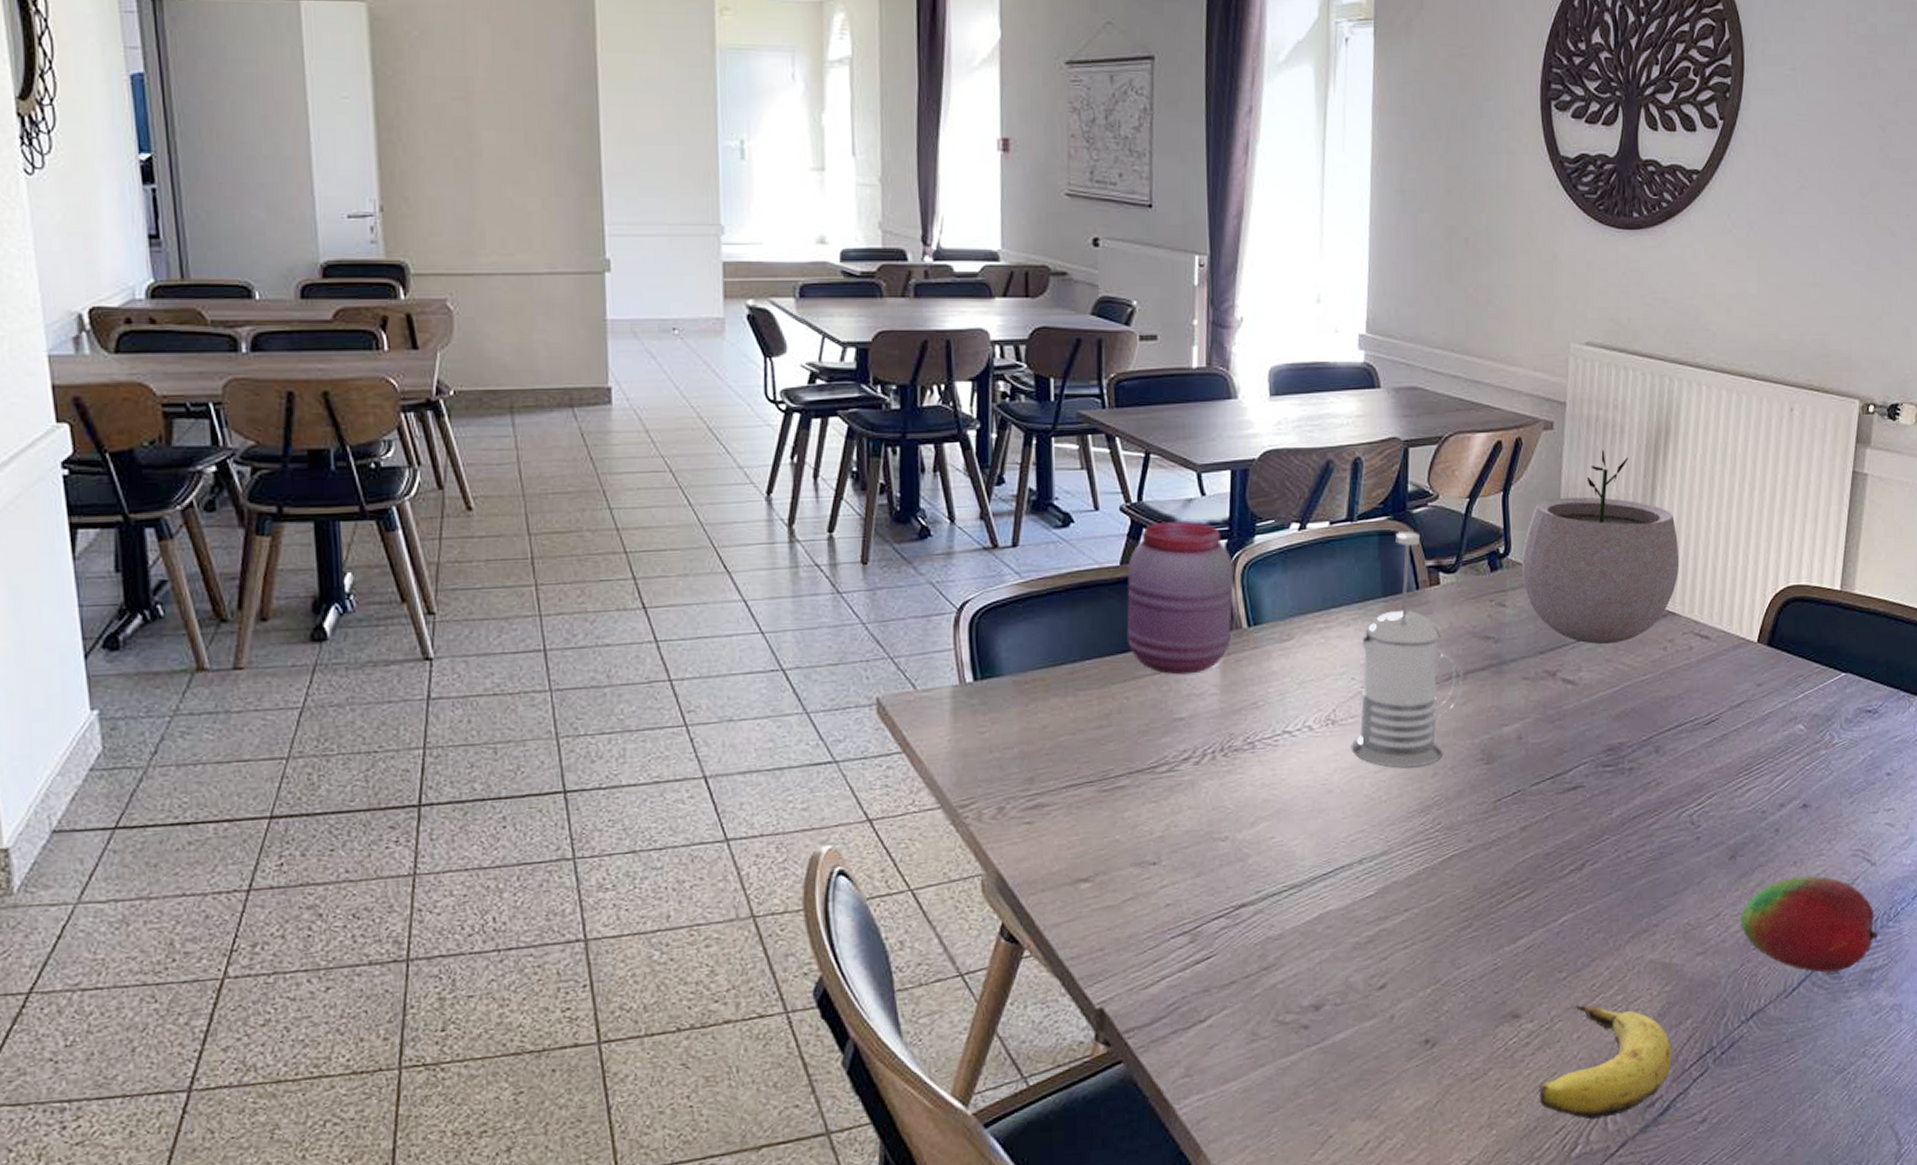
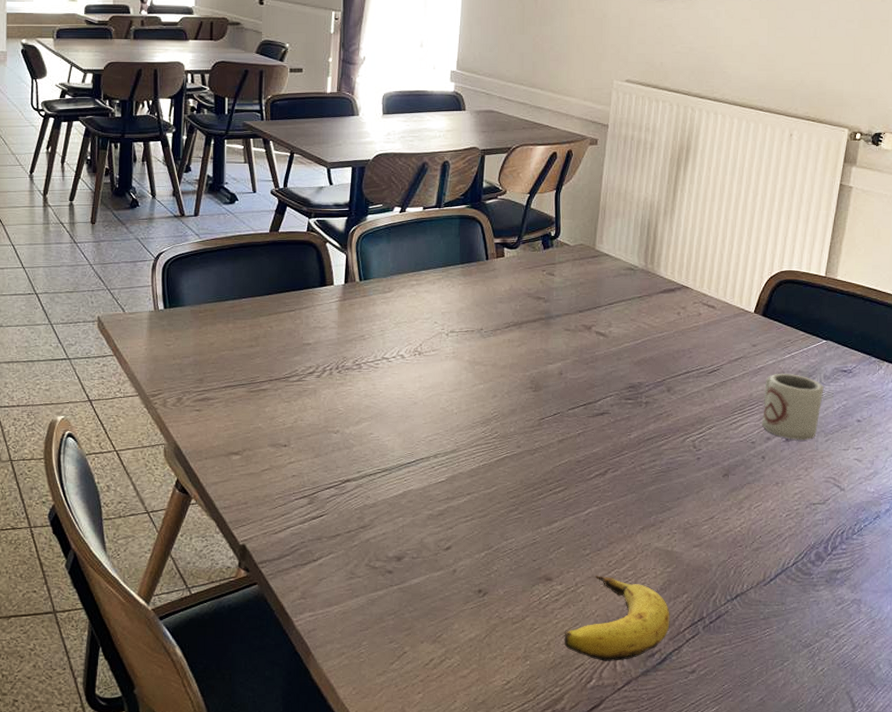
jar: present [1126,520,1233,675] -> none [272,202,351,313]
french press: present [1351,532,1464,768] -> none [432,217,520,390]
plant pot: present [1521,450,1680,645] -> none [568,161,694,308]
fruit: present [1740,876,1878,973] -> none [730,495,844,569]
cup: none [1773,718,1846,805] -> present [761,373,824,441]

